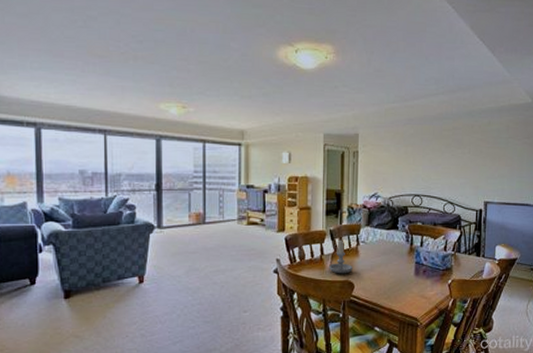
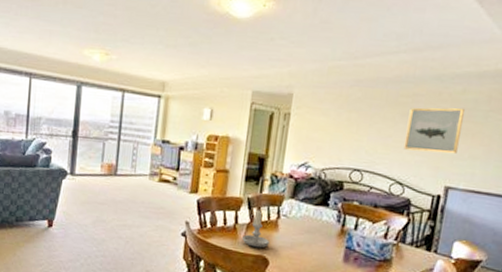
wall art: none [451,137,491,175] -> present [403,107,465,155]

